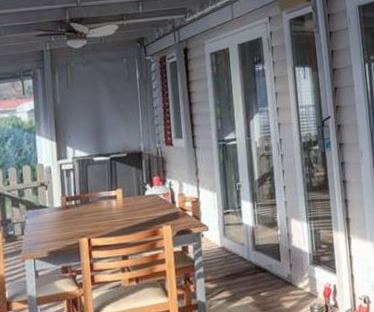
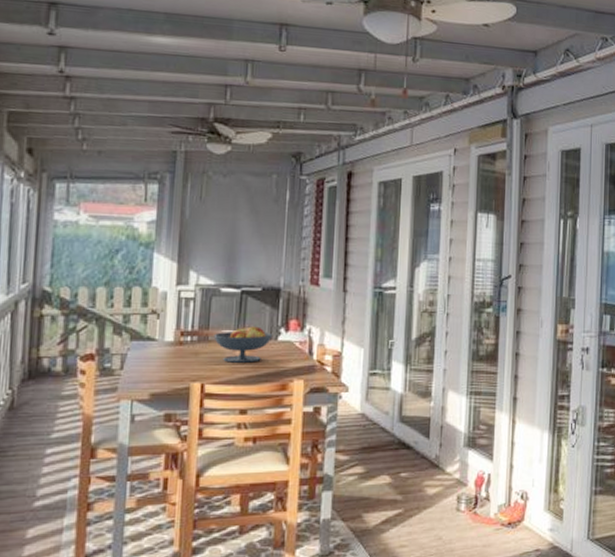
fruit bowl: none [93,185,141,219] -> present [213,326,273,363]

